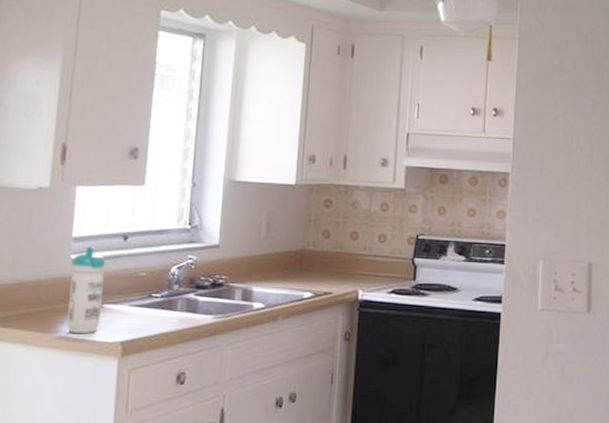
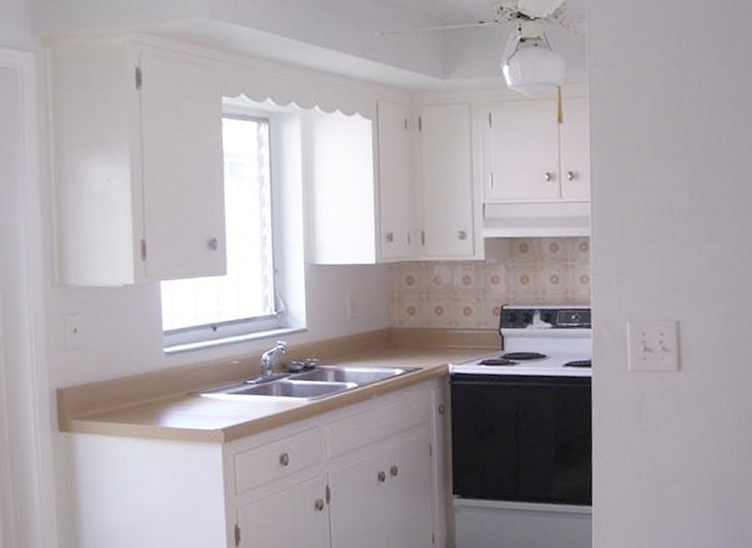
water bottle: present [67,246,106,333] -> none [166,339,200,423]

